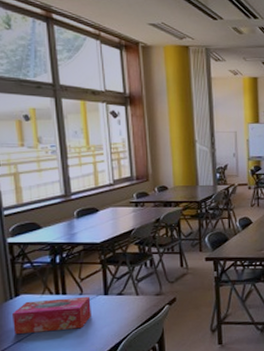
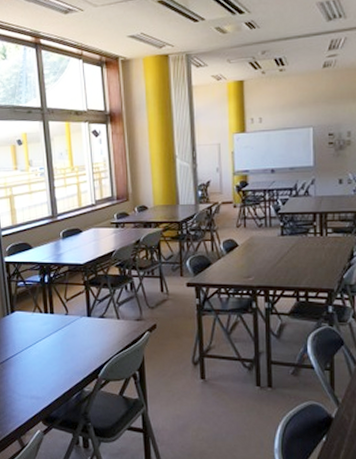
tissue box: present [13,296,91,335] -> none [9,317,76,349]

